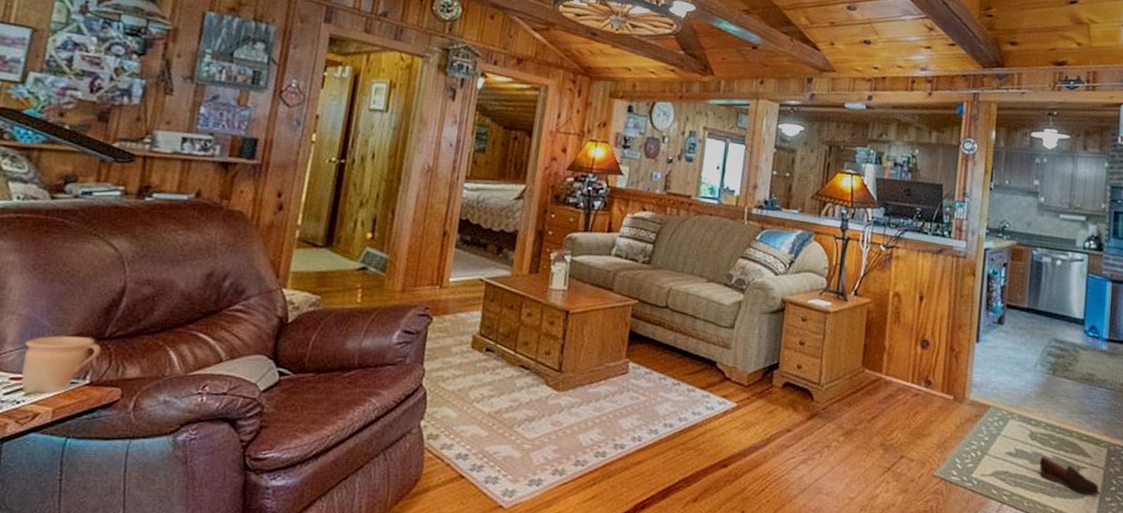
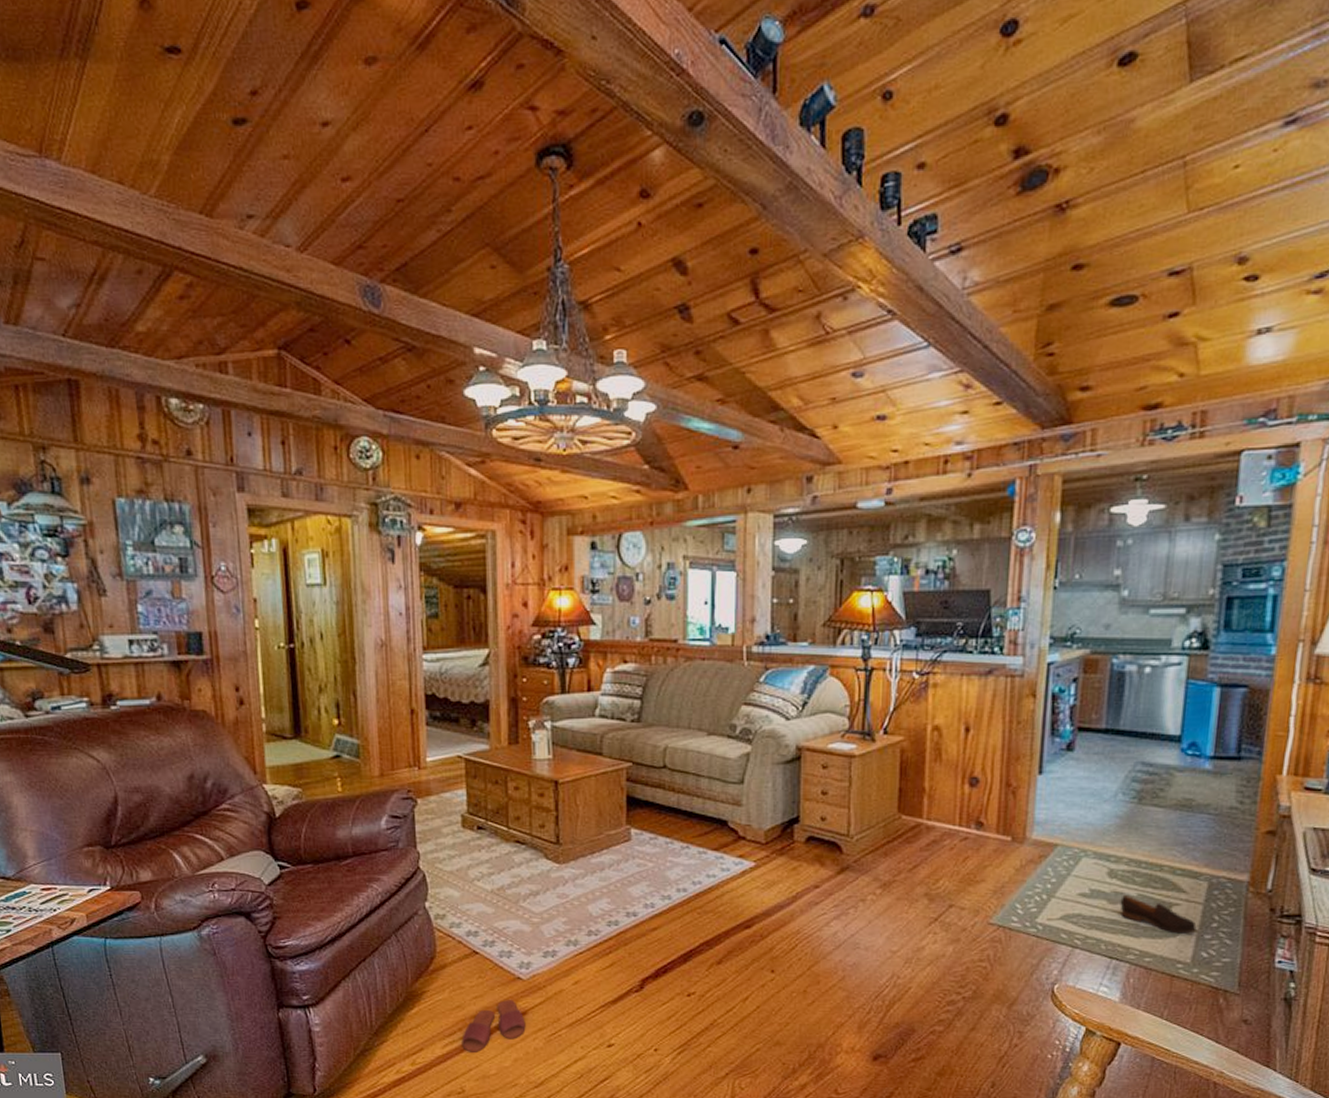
mug: present [21,335,101,395] -> none [44,846,112,902]

